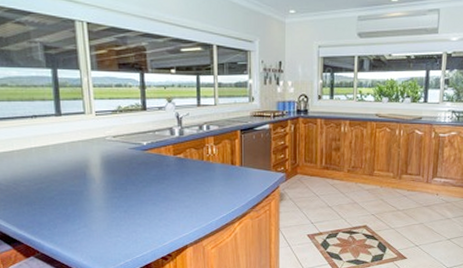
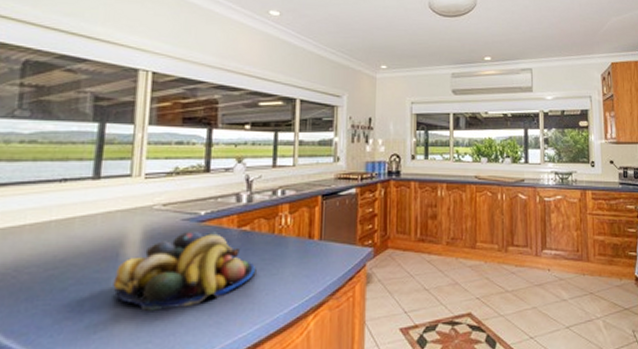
fruit bowl: none [85,157,191,216] -> present [113,230,255,312]

